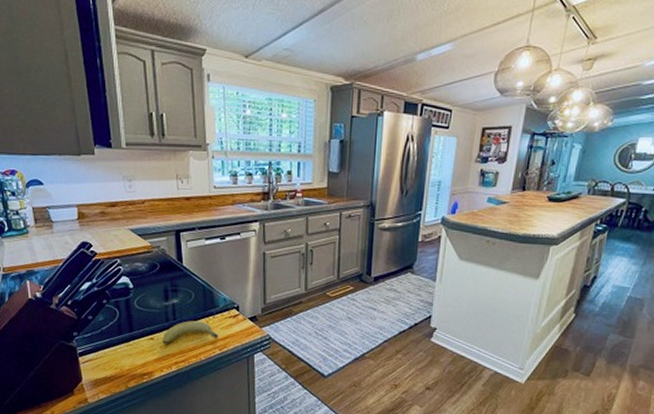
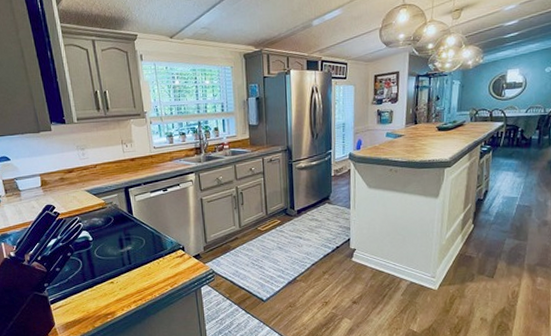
fruit: present [163,321,218,344] -> none [121,263,169,286]

